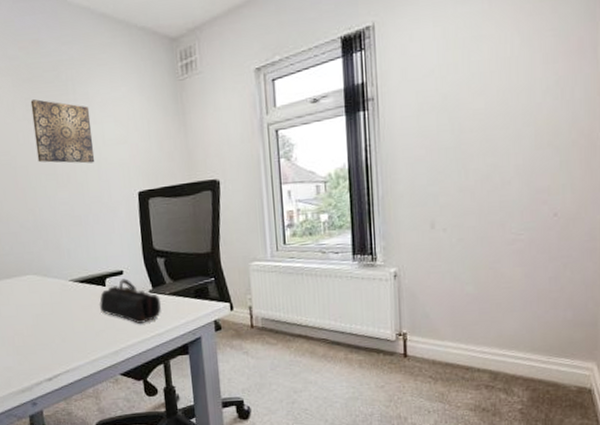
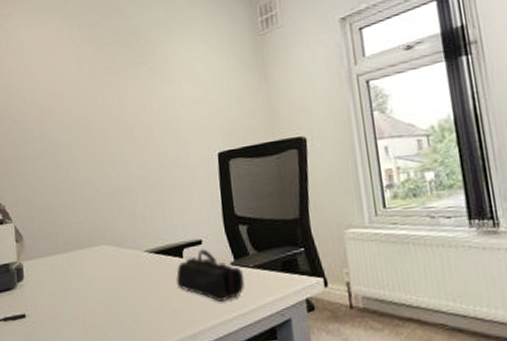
wall art: present [30,99,95,164] -> none [110,63,173,126]

